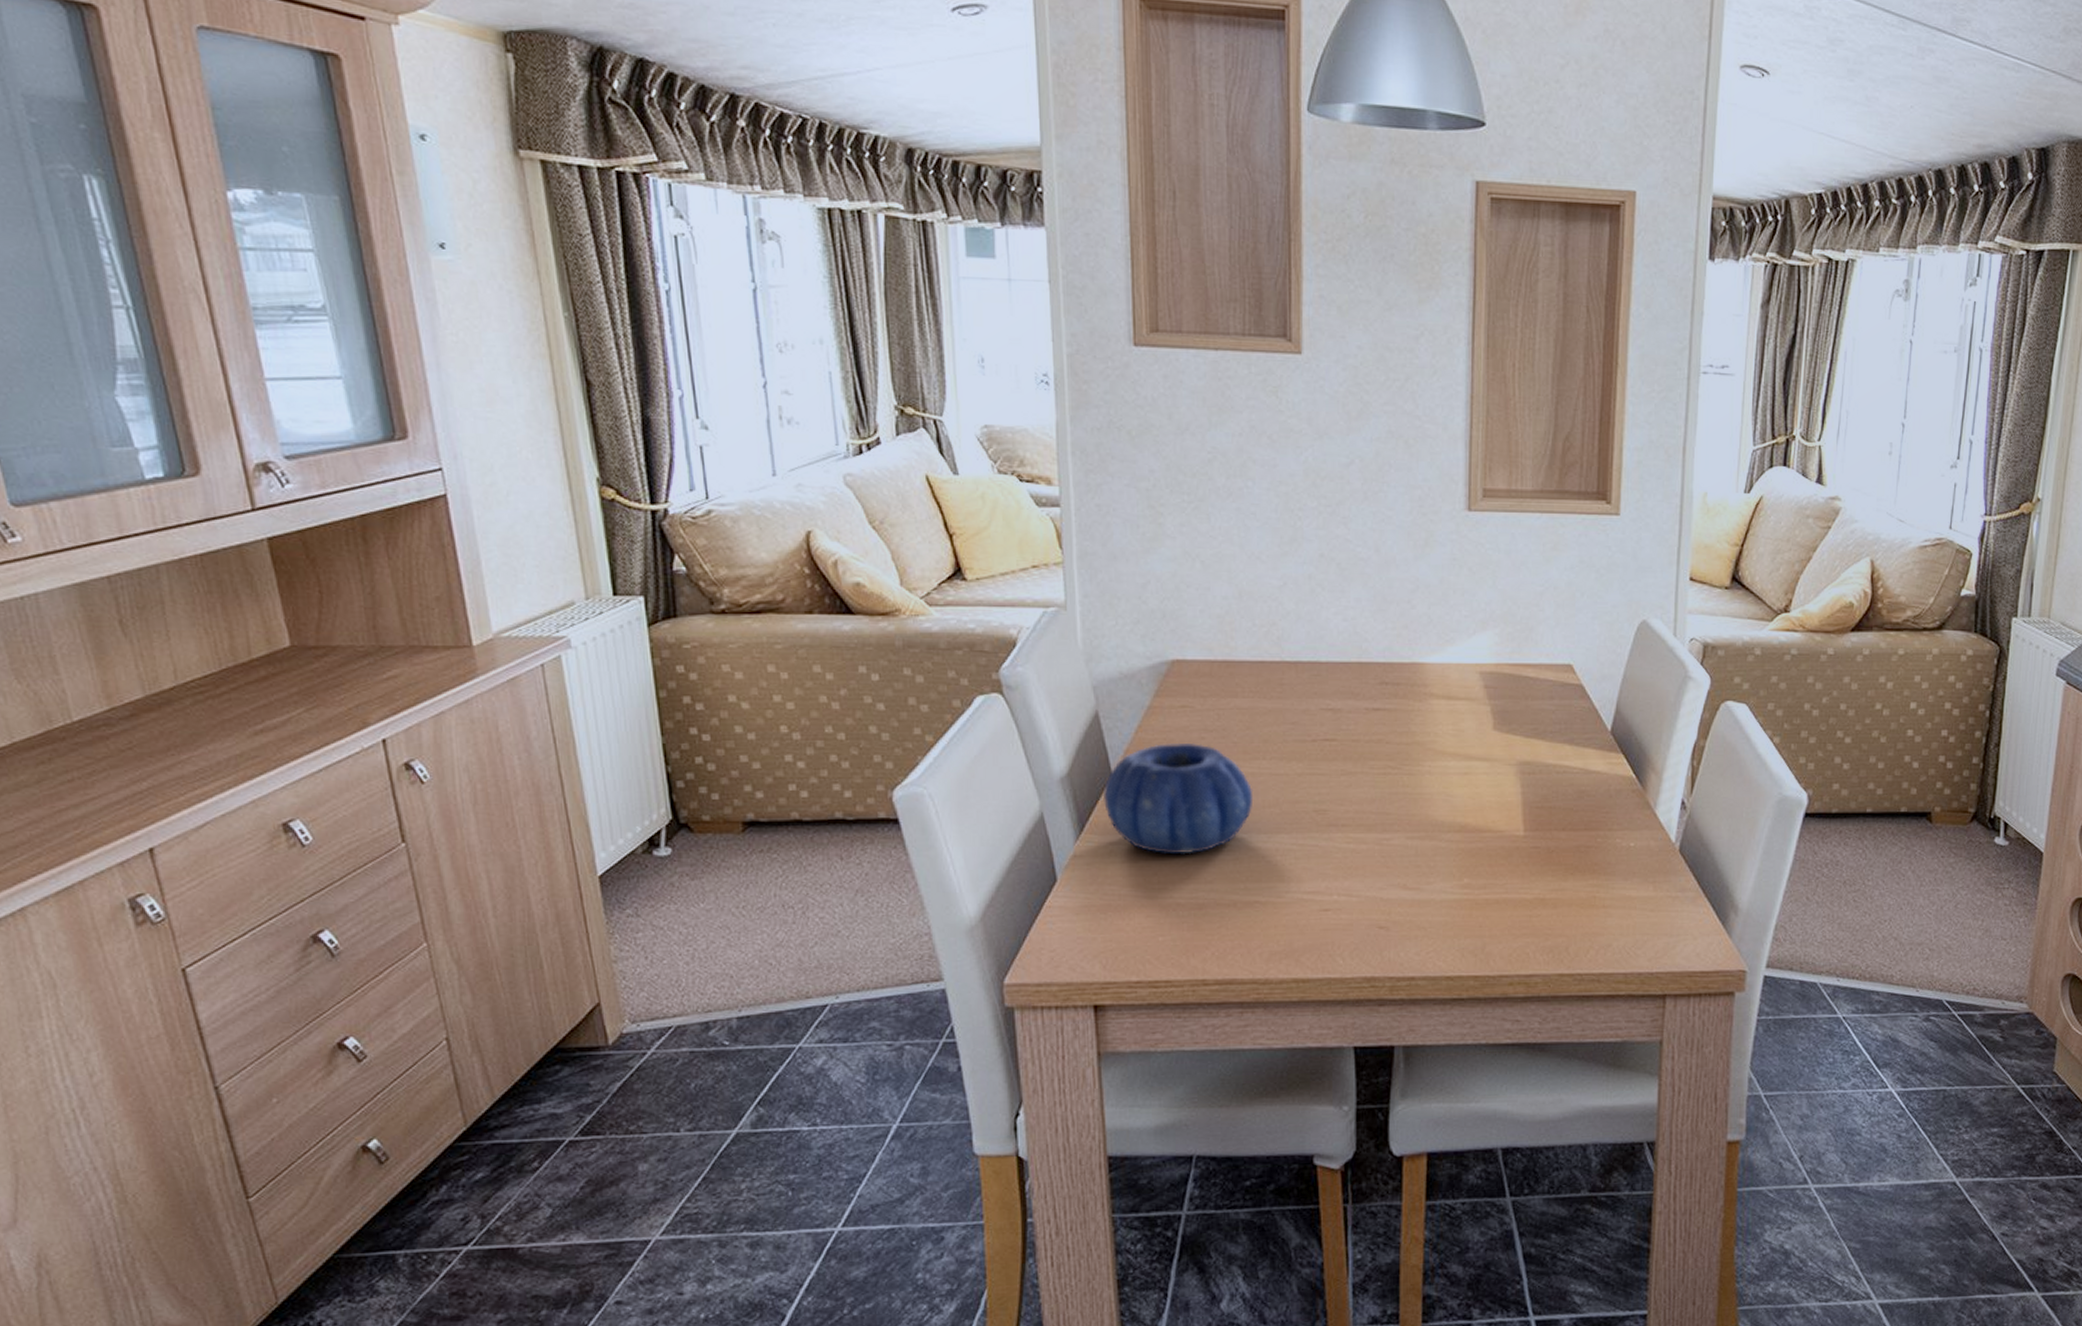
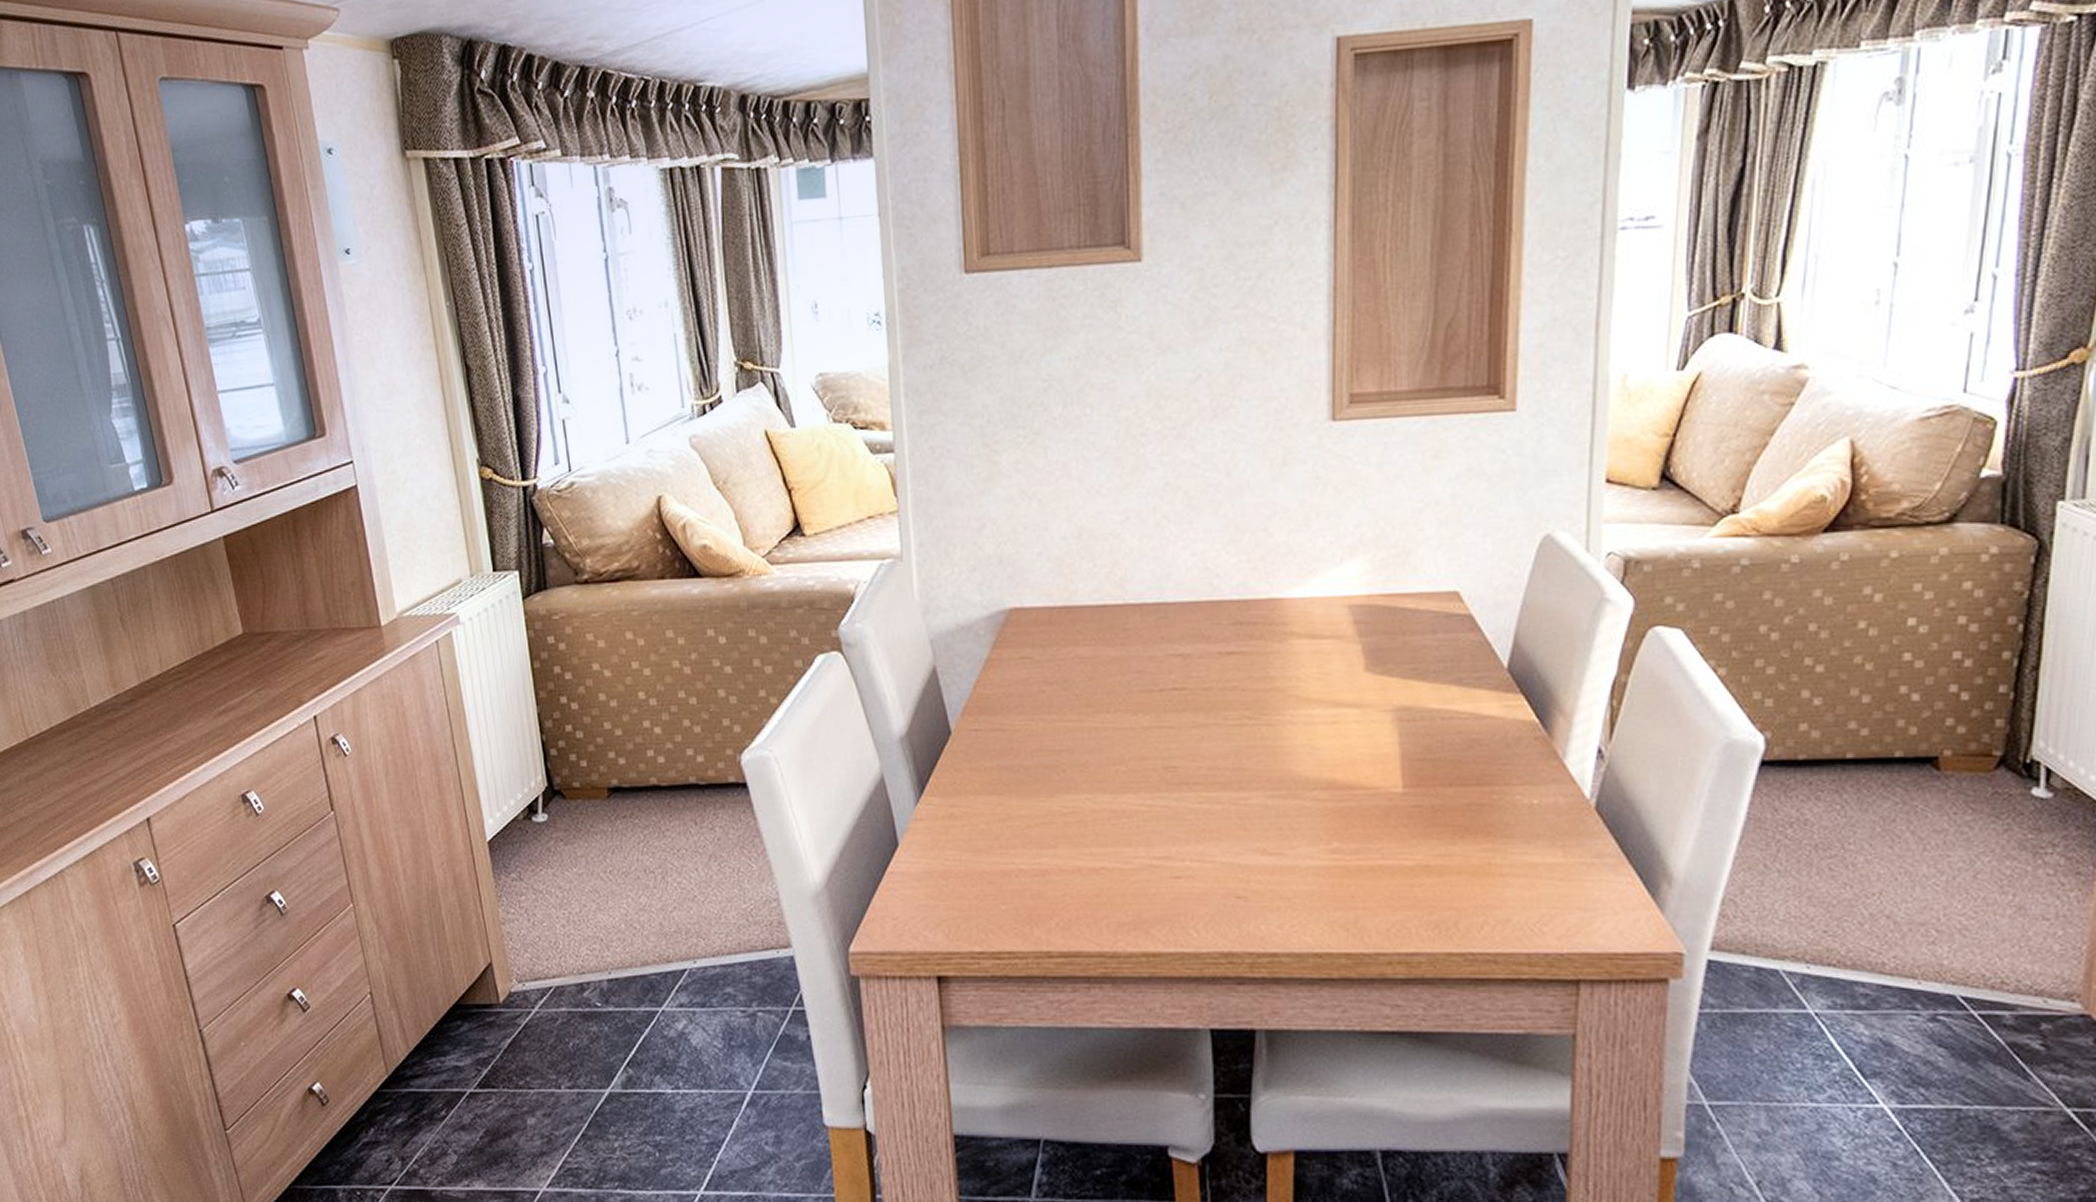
decorative bowl: present [1102,742,1254,855] -> none [942,697,1098,817]

